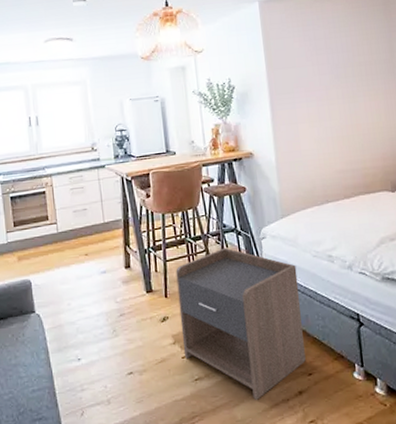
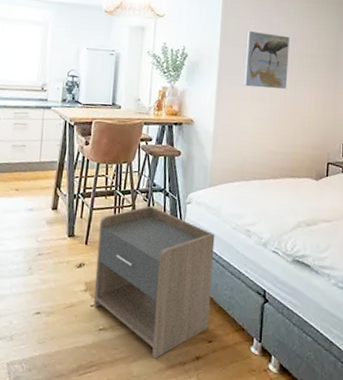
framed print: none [292,47,345,109] -> present [244,30,290,90]

